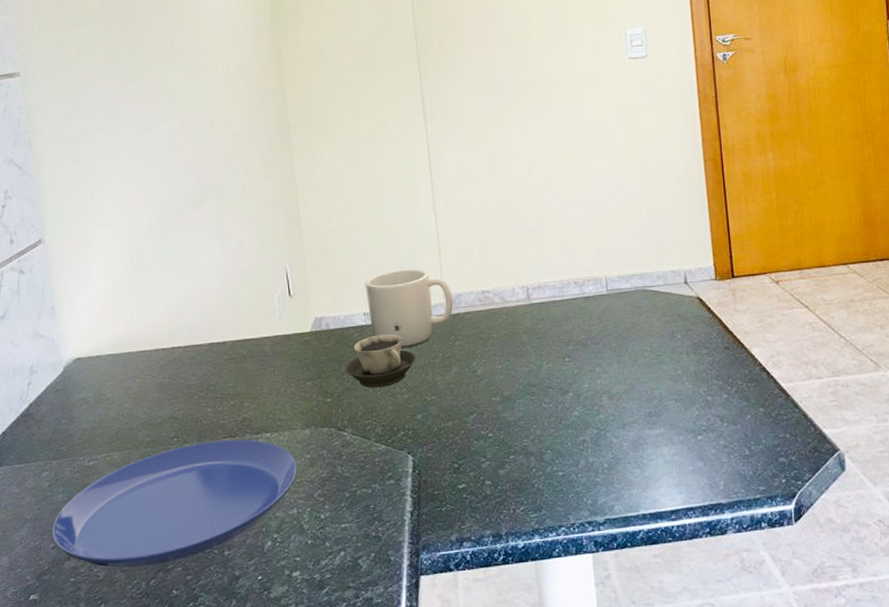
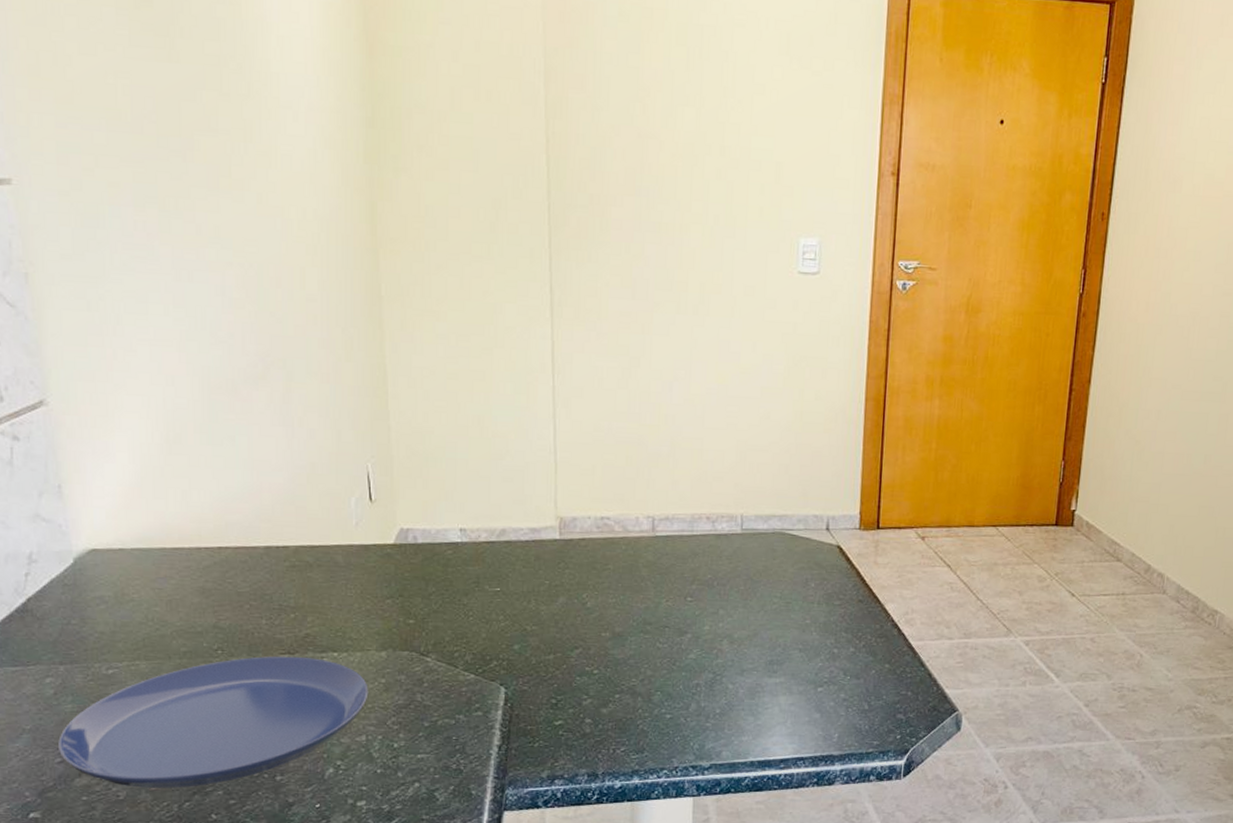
cup: present [345,334,416,388] -> none [433,554,518,613]
mug: present [365,269,453,348] -> none [463,483,567,572]

